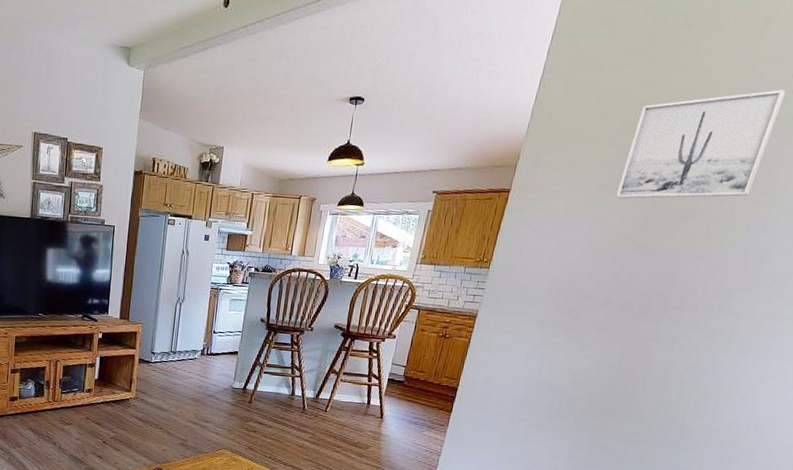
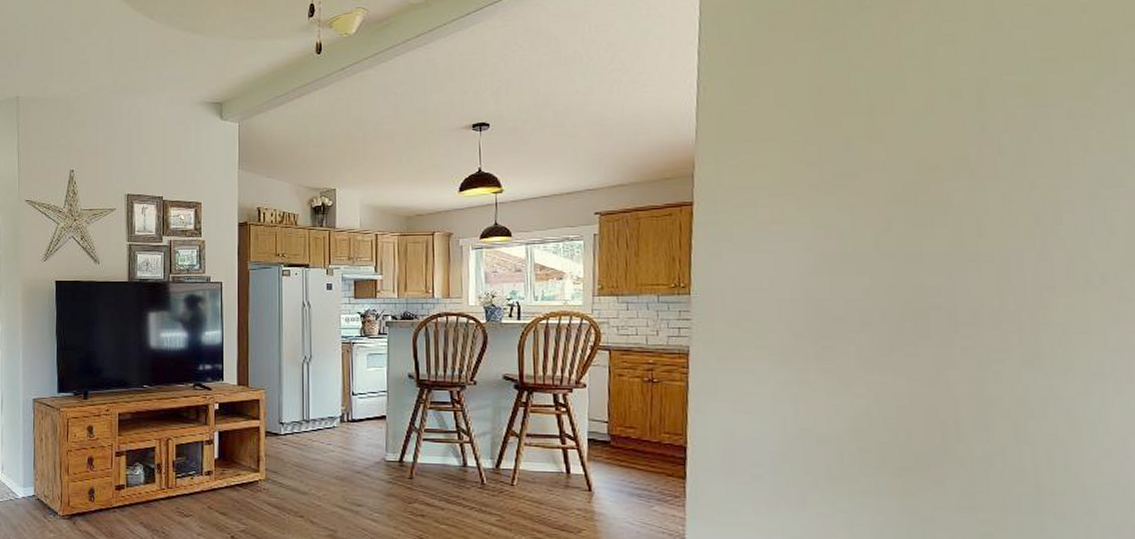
wall art: present [616,89,786,199] -> none [834,59,1025,200]

